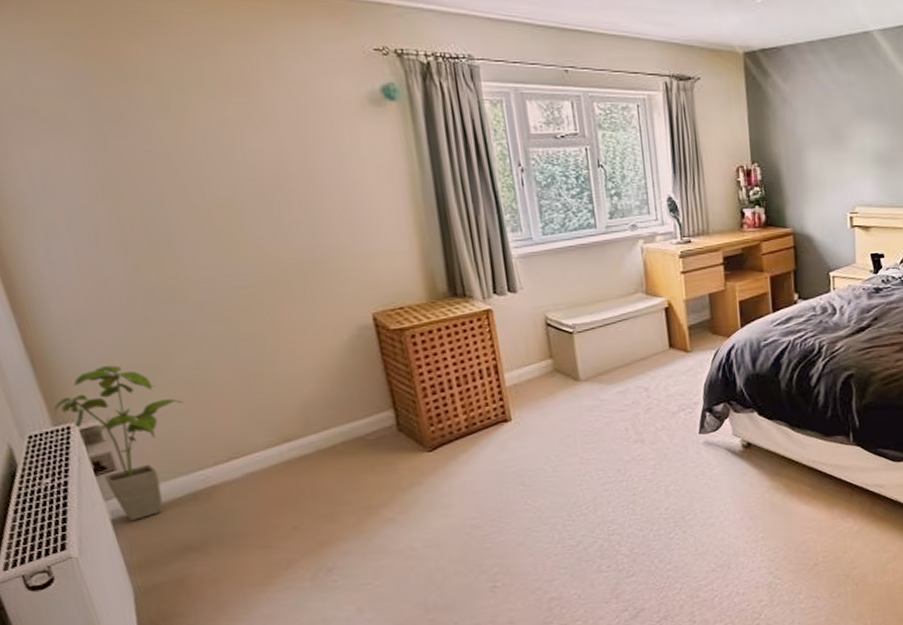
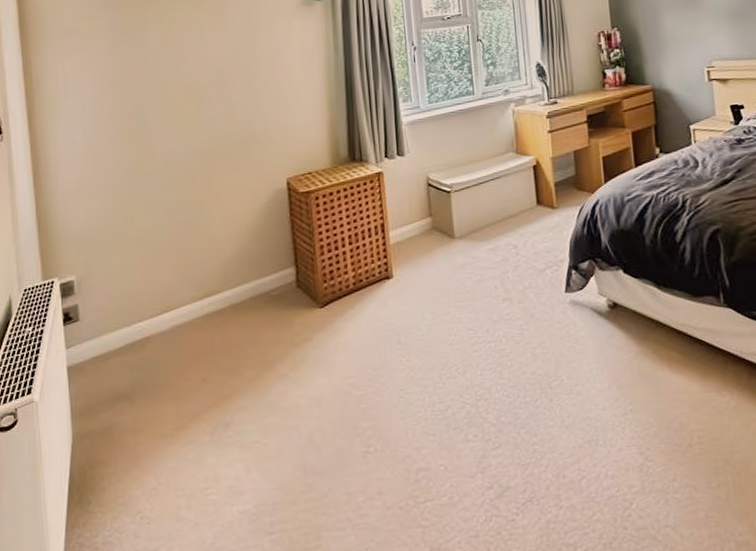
house plant: present [53,365,183,521] -> none [45,228,136,368]

